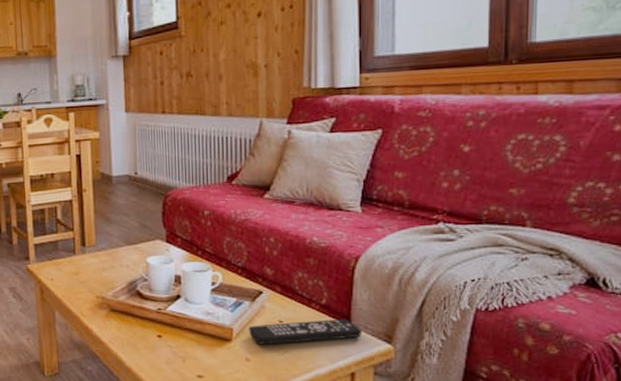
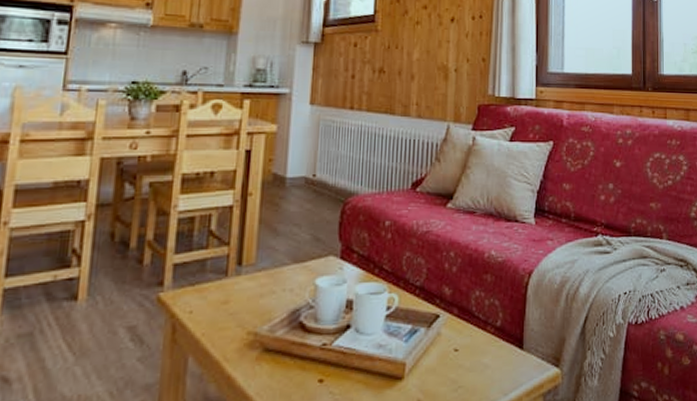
remote control: present [248,319,363,345] -> none [422,342,534,381]

